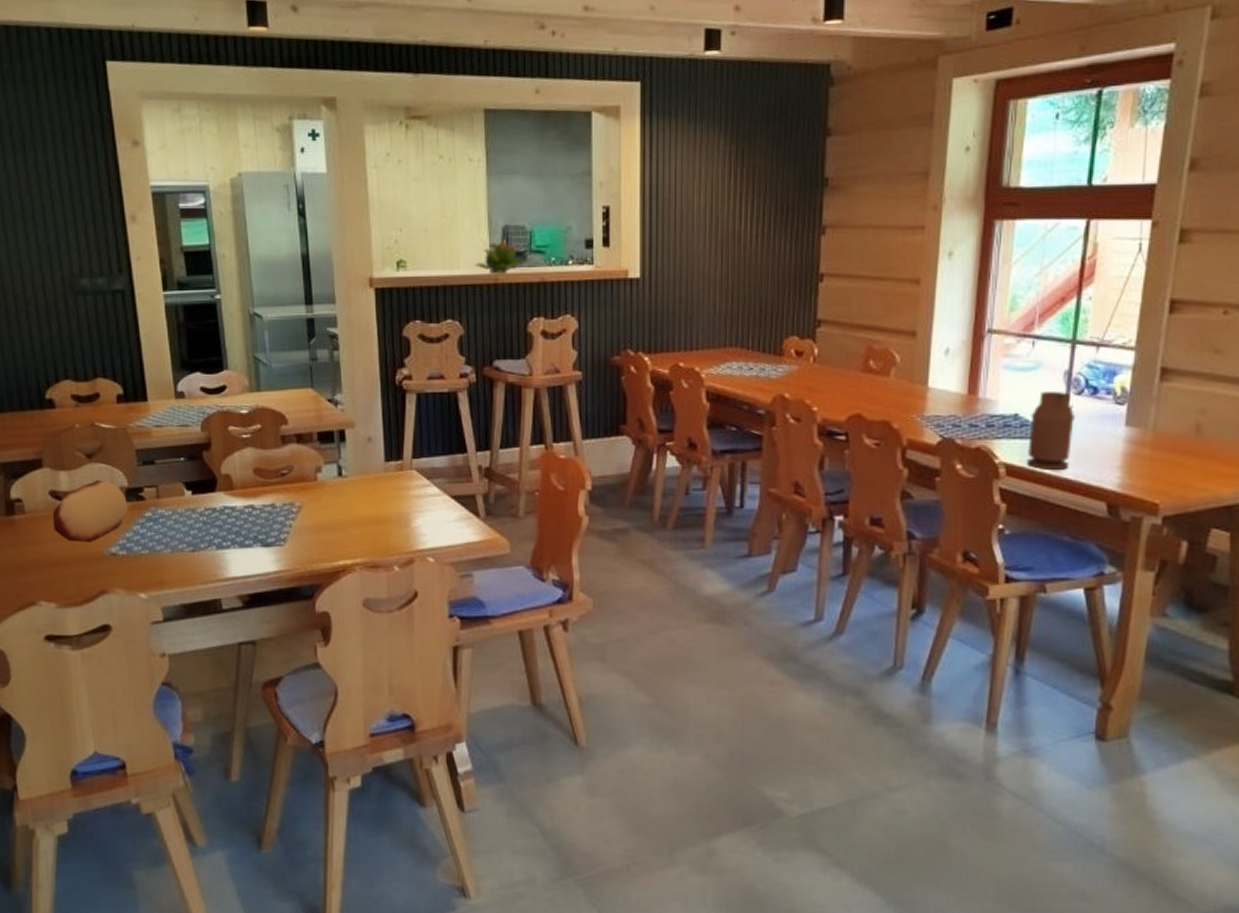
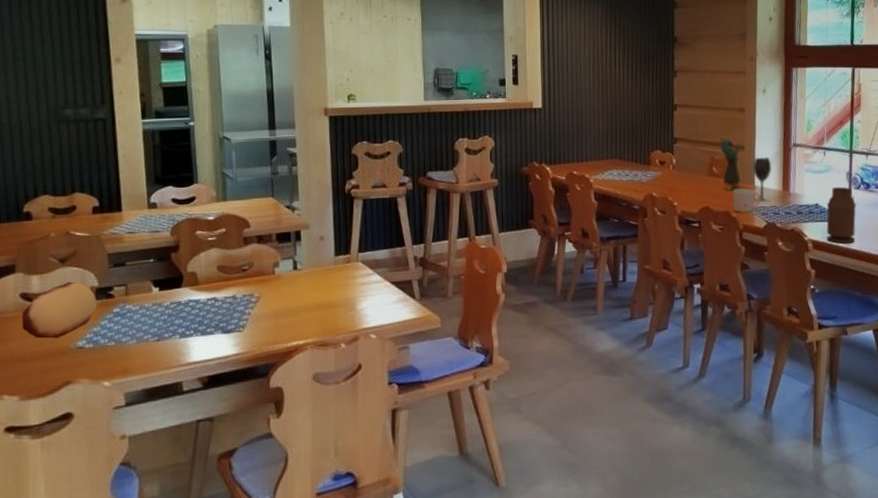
potted flower: present [475,241,521,275] -> none [412,80,449,106]
vase: none [880,320,910,394] -> present [719,138,742,191]
mug: none [894,391,934,423] -> present [732,189,760,213]
wine glass: none [925,347,955,411] -> present [753,157,772,203]

